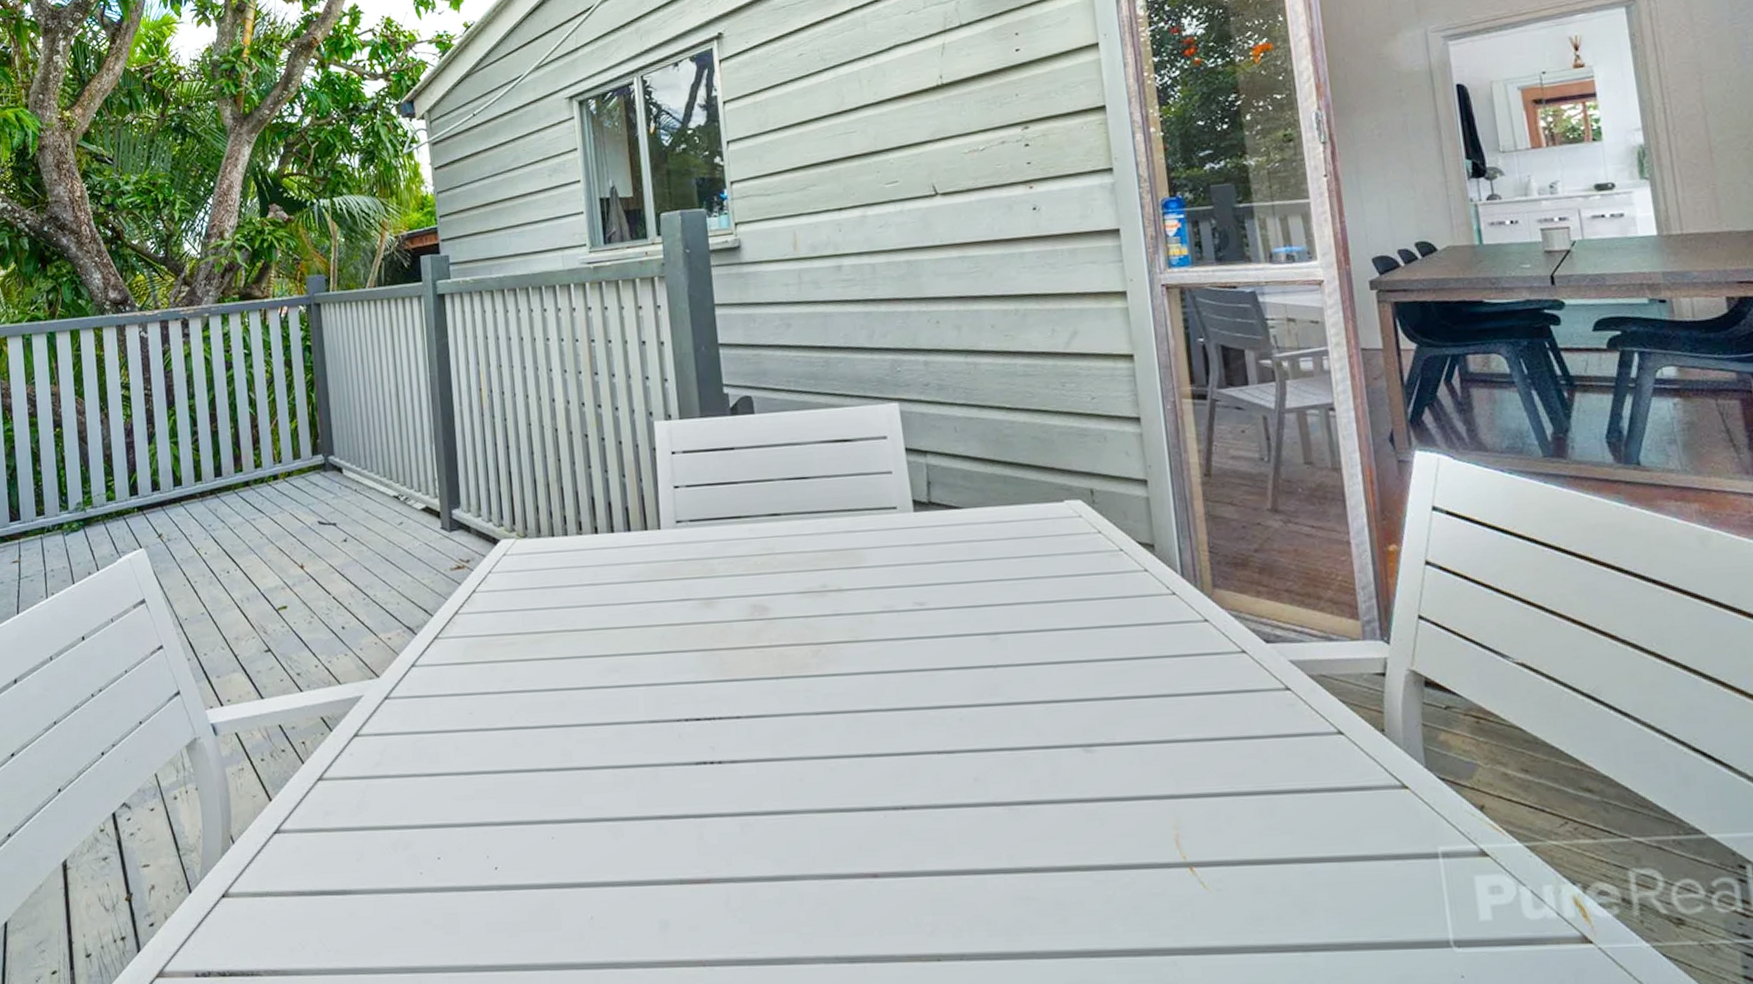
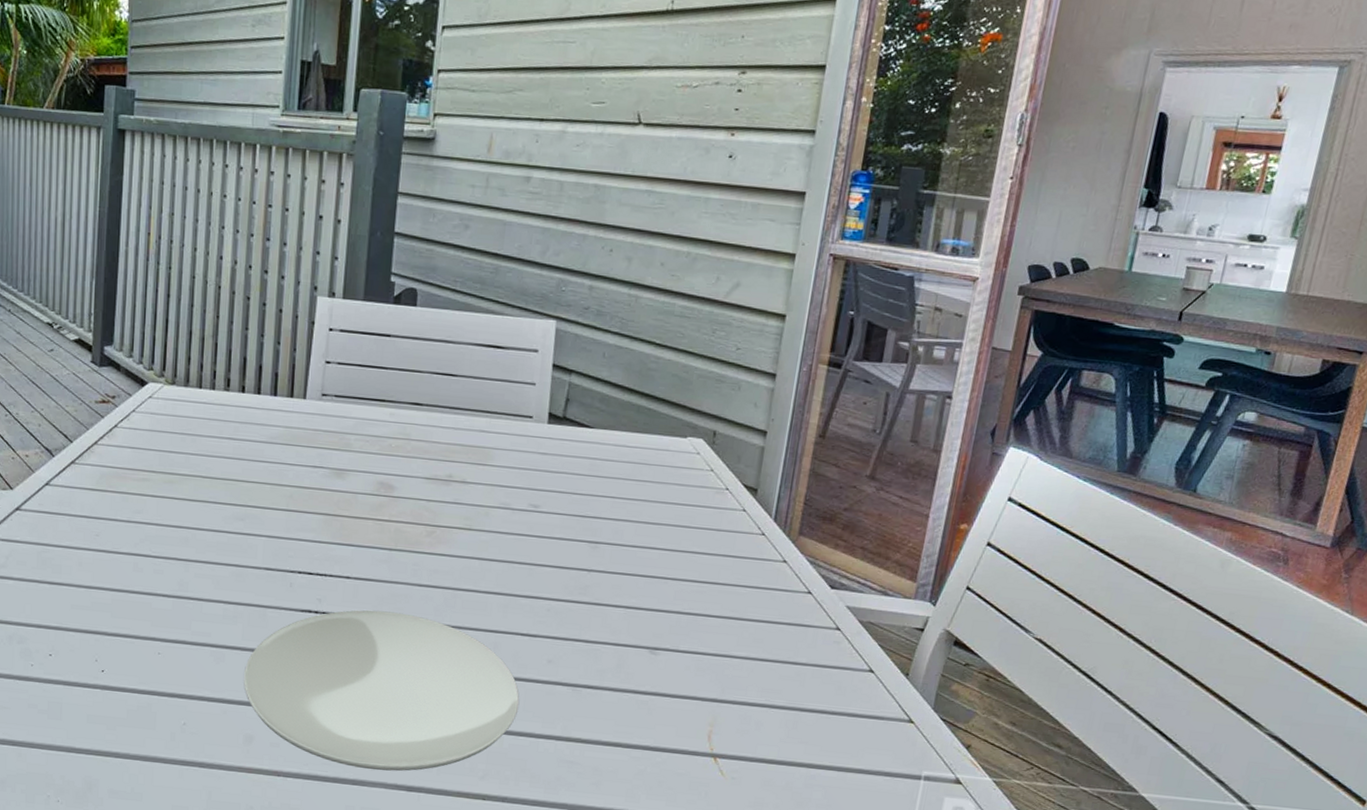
plate: none [646,748,954,943] -> present [243,610,520,771]

